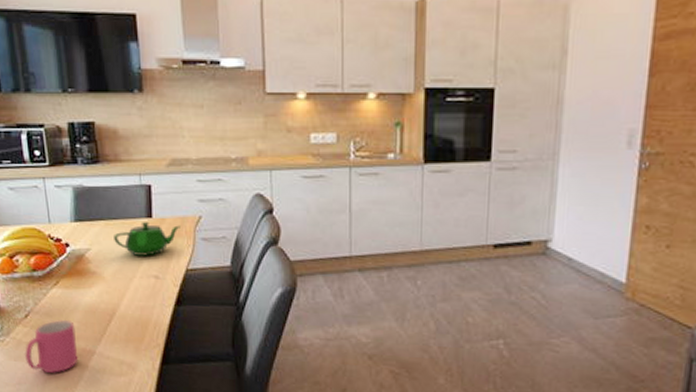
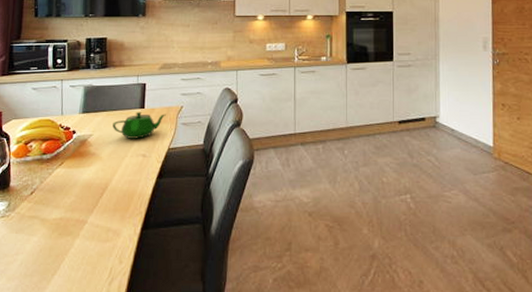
mug: present [24,319,78,373] -> none [25,194,72,243]

